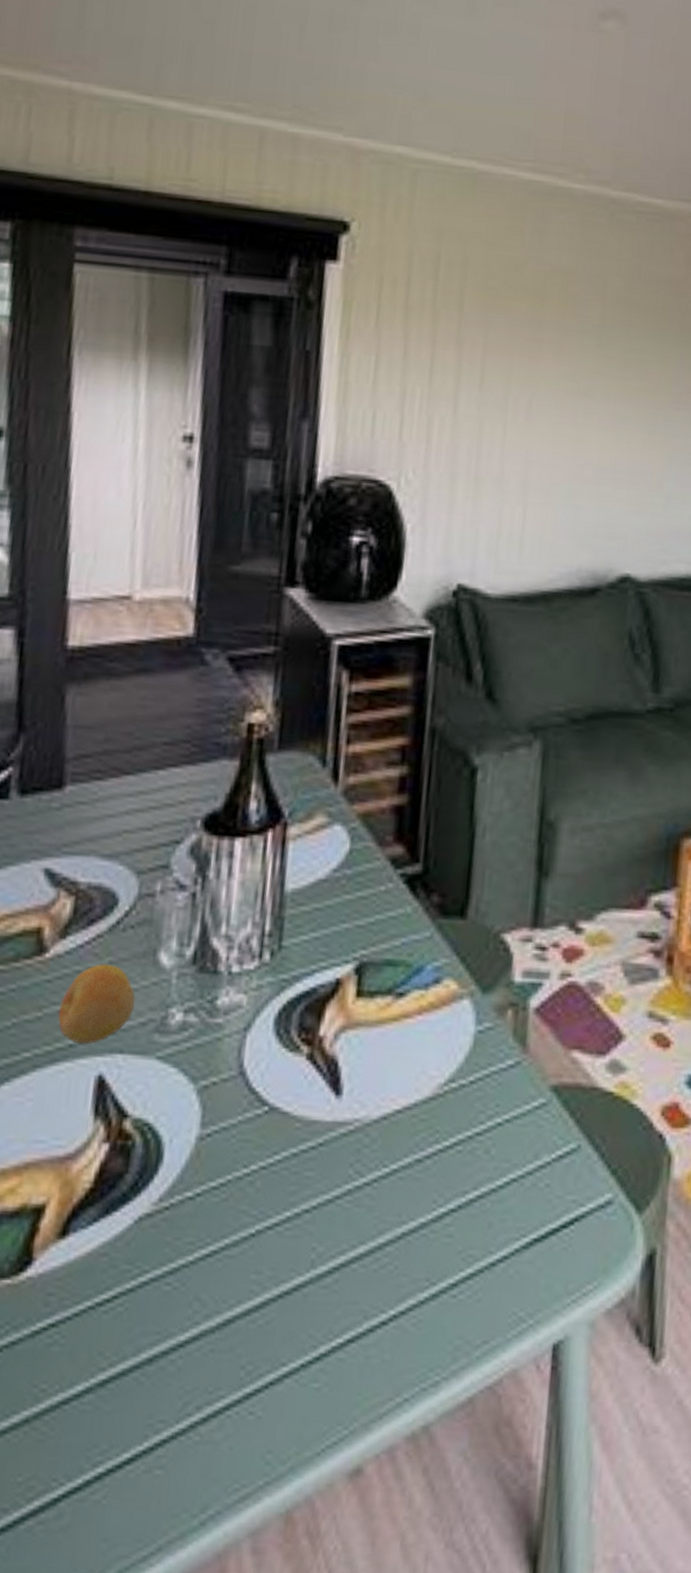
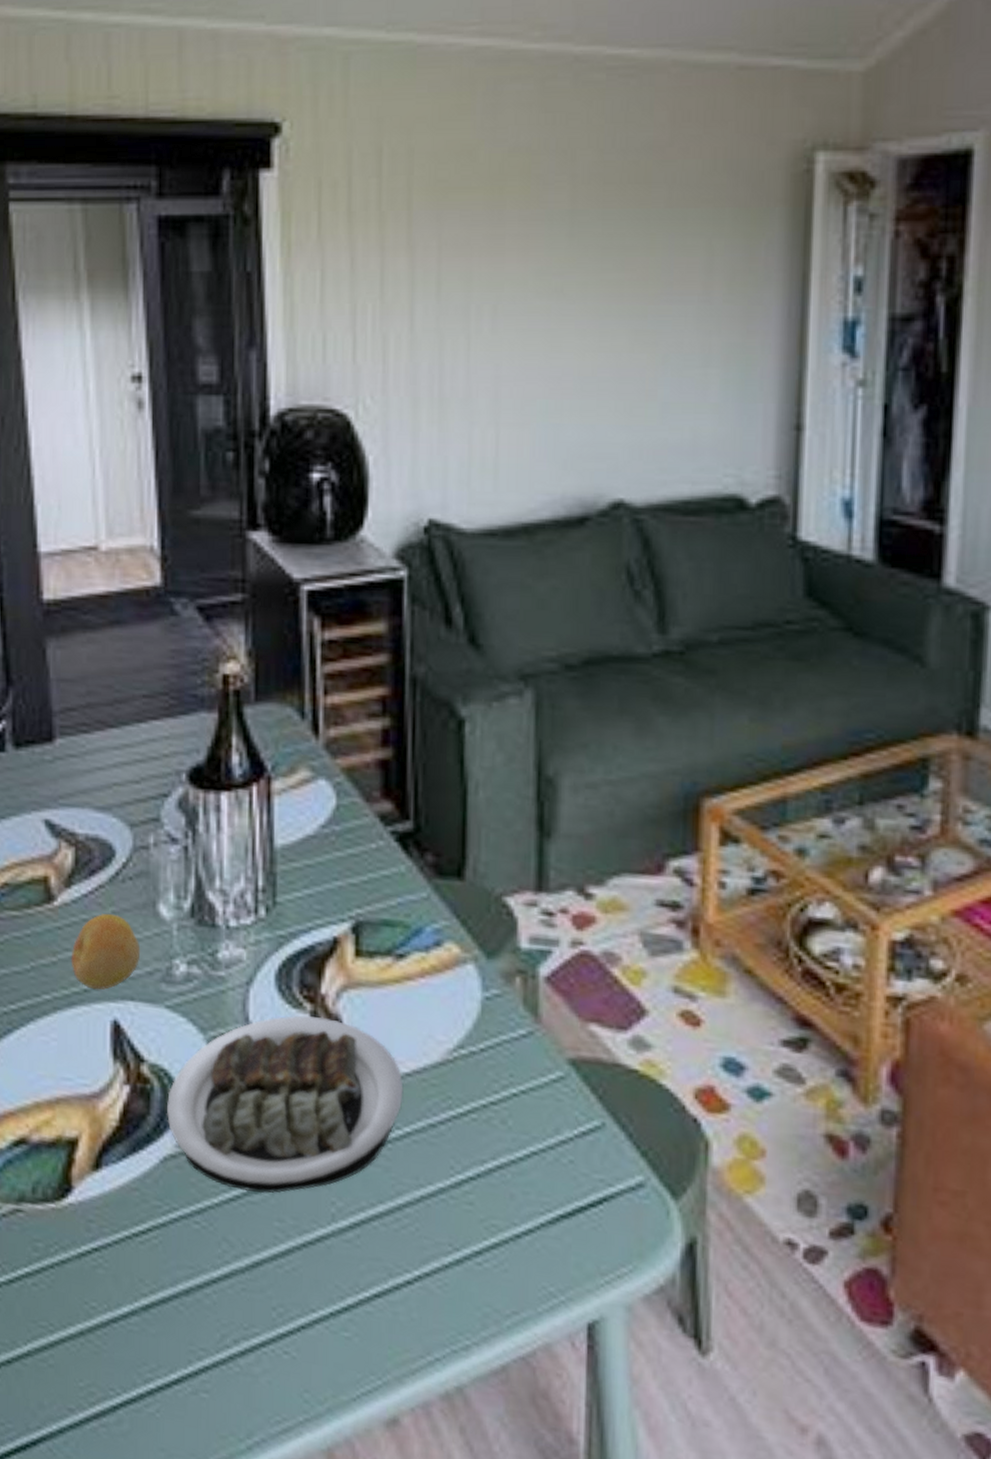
plate: none [146,1059,394,1246] -> present [167,1015,404,1194]

